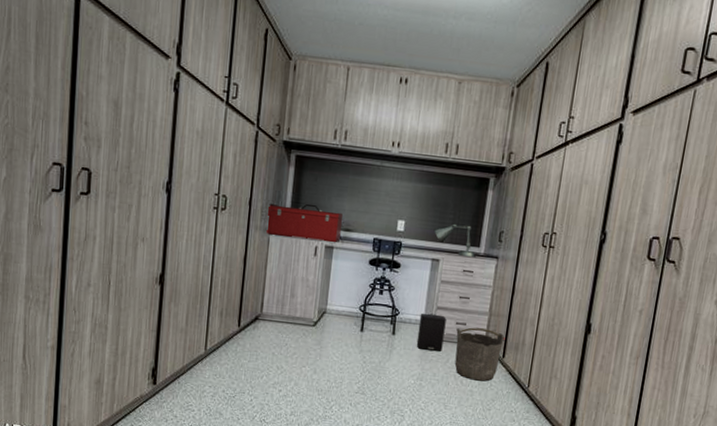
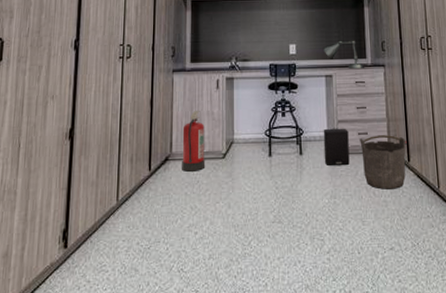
toolbox: present [266,204,343,242] -> none [170,42,239,75]
fire extinguisher: none [271,275,298,335] -> present [182,111,206,172]

